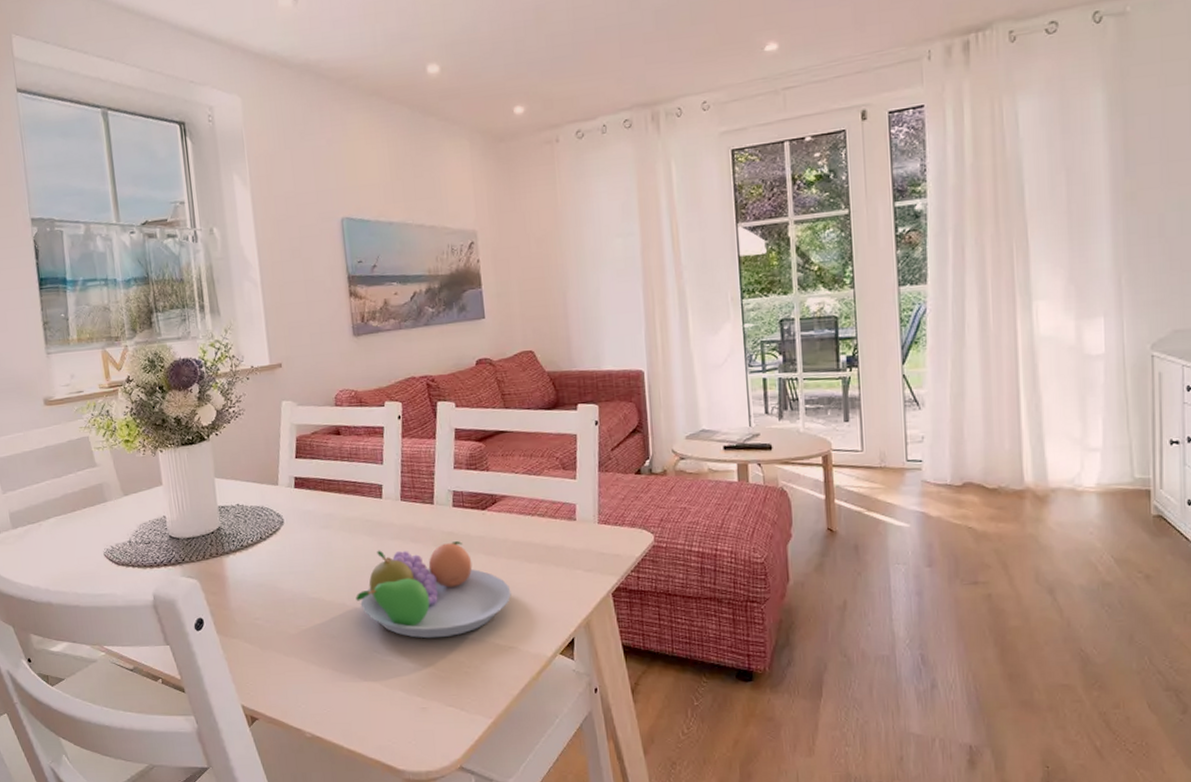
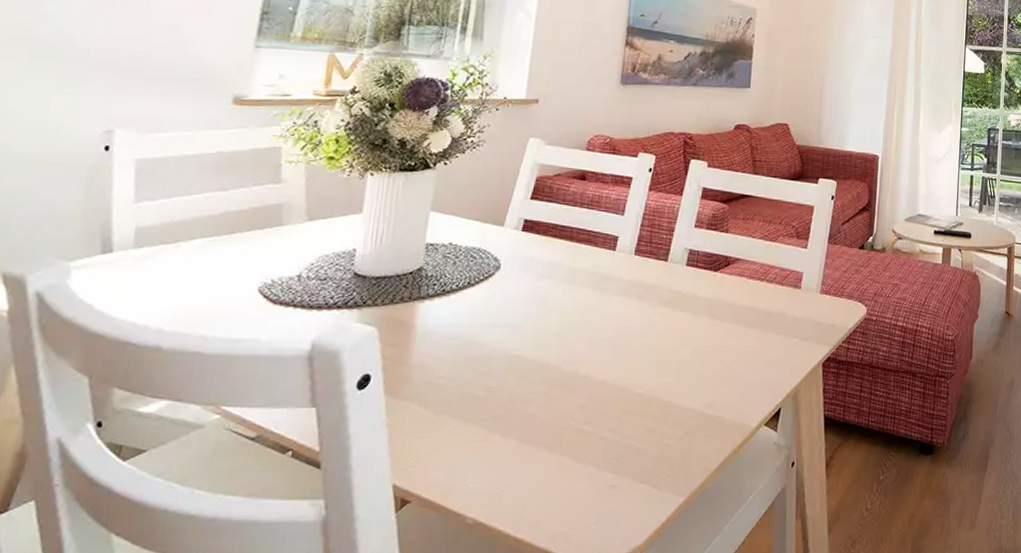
fruit bowl: present [356,541,511,639] -> none [563,302,728,406]

